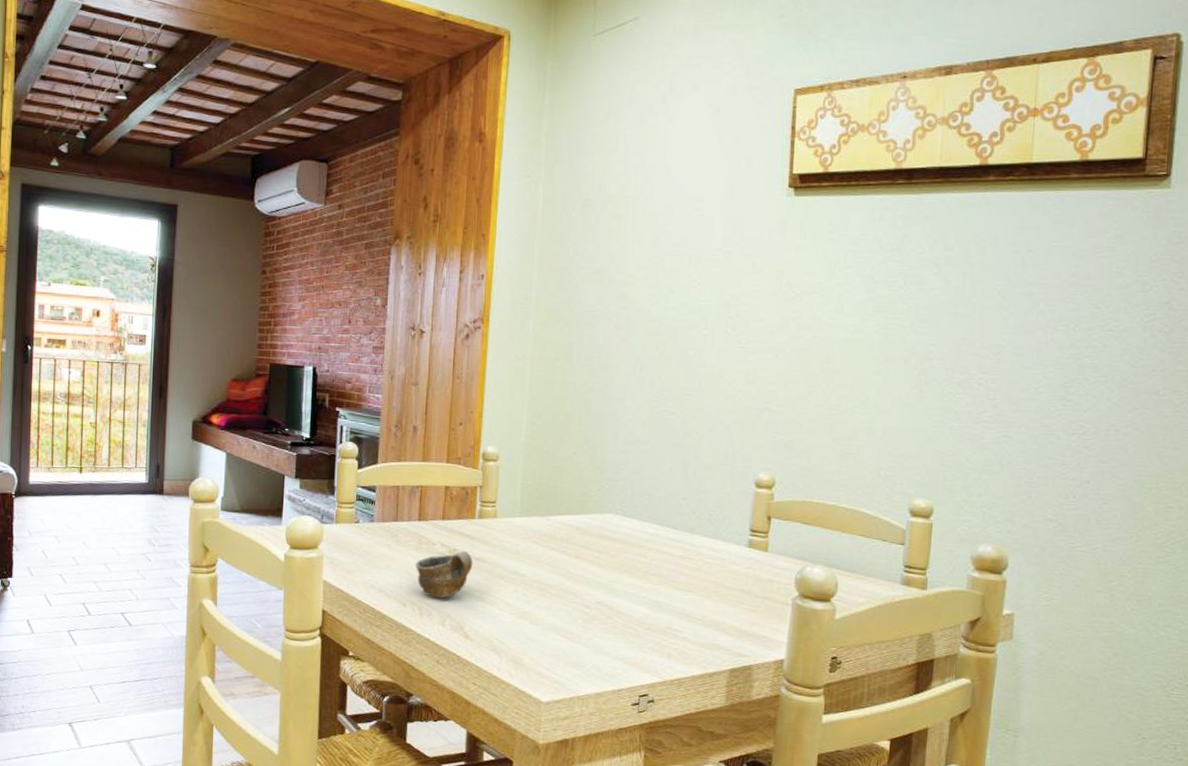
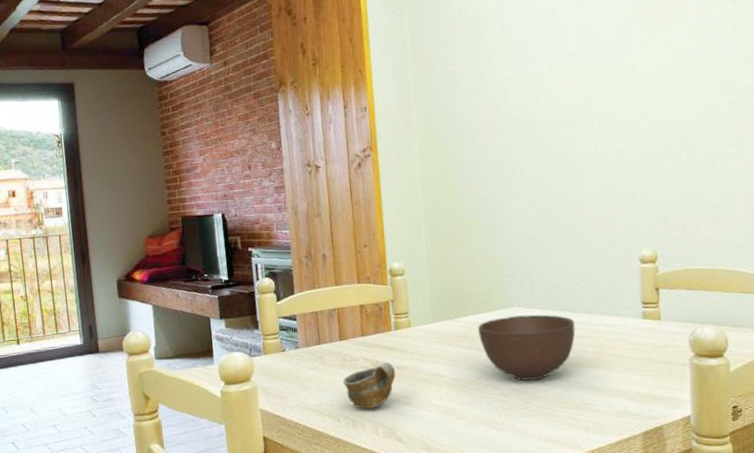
bowl: none [568,522,674,596] -> present [478,314,576,381]

